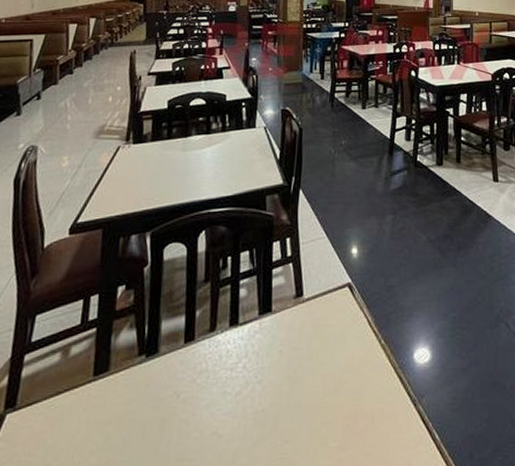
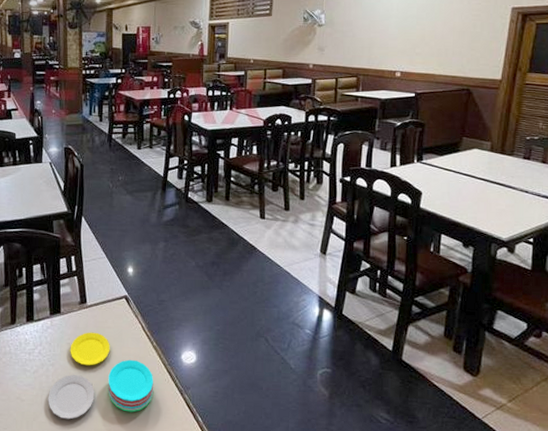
plate: none [252,333,383,457] -> present [48,332,154,420]

